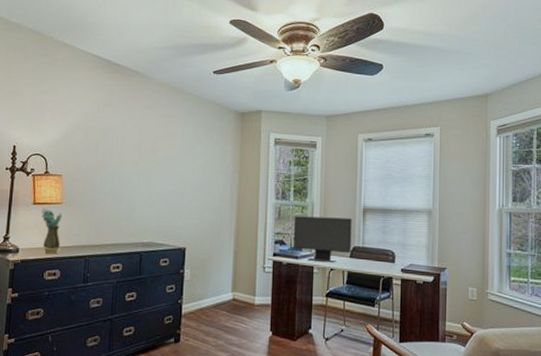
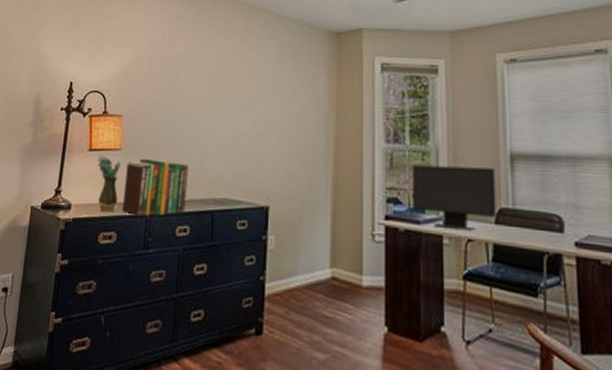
books: none [64,210,121,257] -> present [122,158,190,216]

